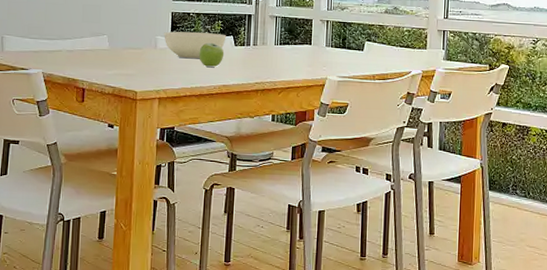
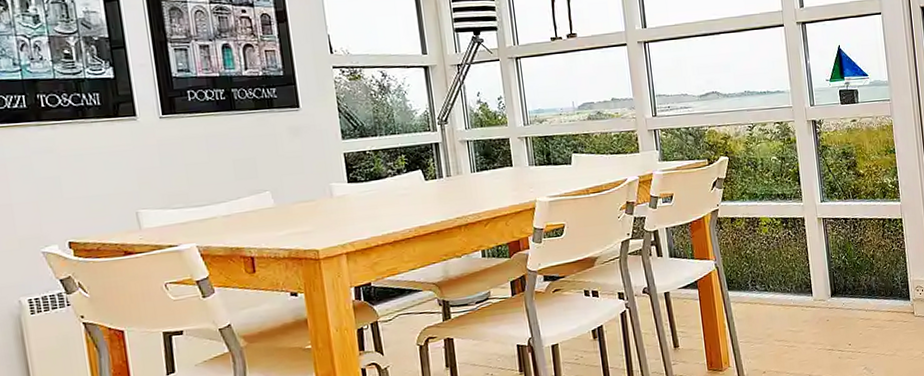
bowl: present [164,31,226,59] -> none [339,169,414,204]
fruit: present [199,42,225,67] -> none [384,180,415,209]

